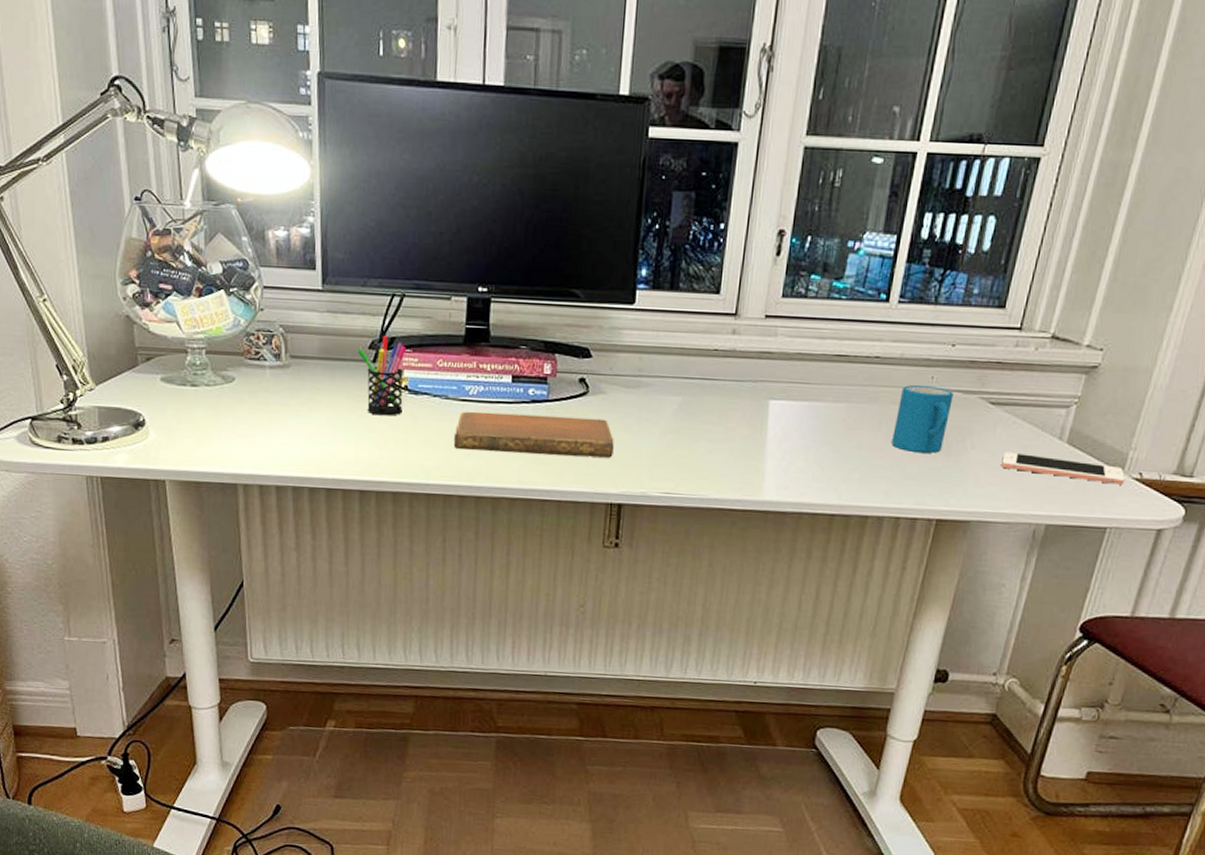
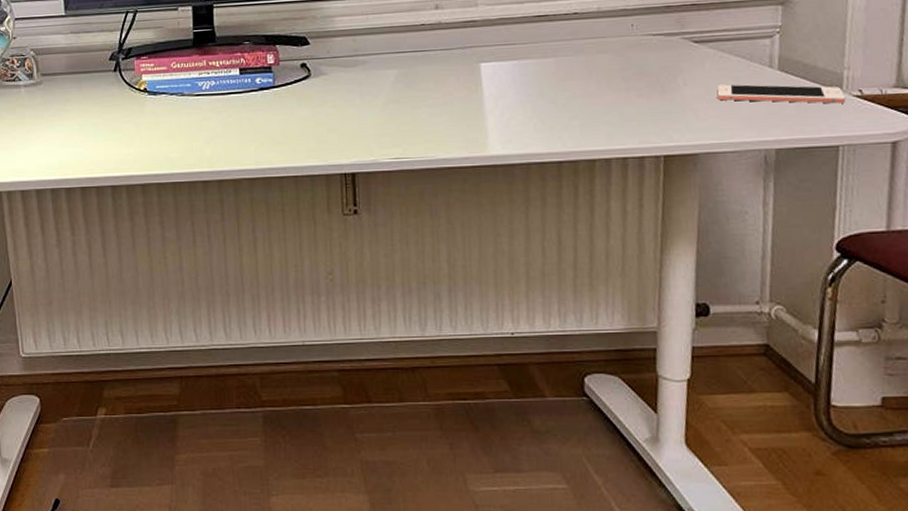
pen holder: present [358,336,407,416] -> none [100,47,144,117]
notebook: present [453,411,614,458] -> none [192,97,341,139]
mug: present [892,385,954,454] -> none [604,33,657,96]

